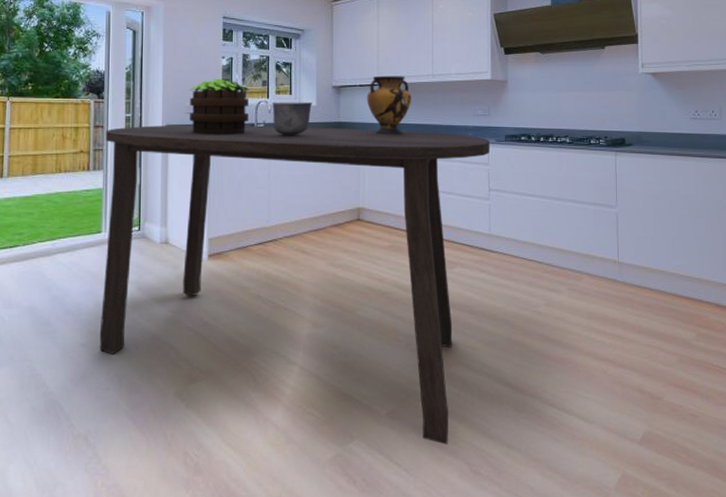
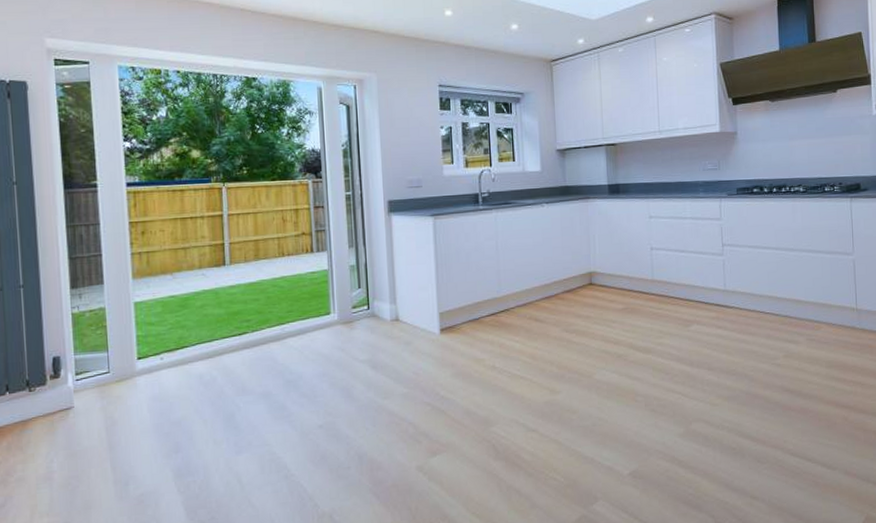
dining table: present [99,124,491,445] -> none [326,190,722,500]
potted plant: present [190,78,250,135] -> none [410,149,473,208]
cup: present [272,102,313,136] -> none [495,168,538,204]
vase: present [366,75,412,135] -> none [592,134,639,197]

